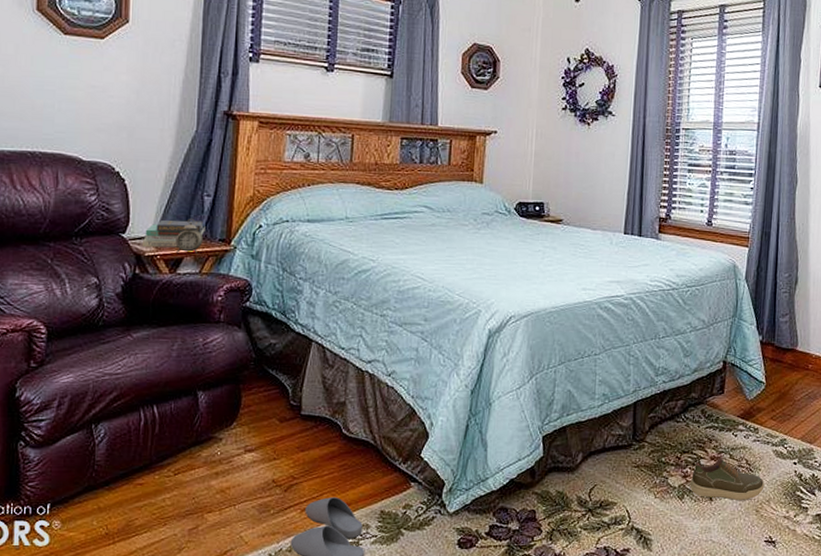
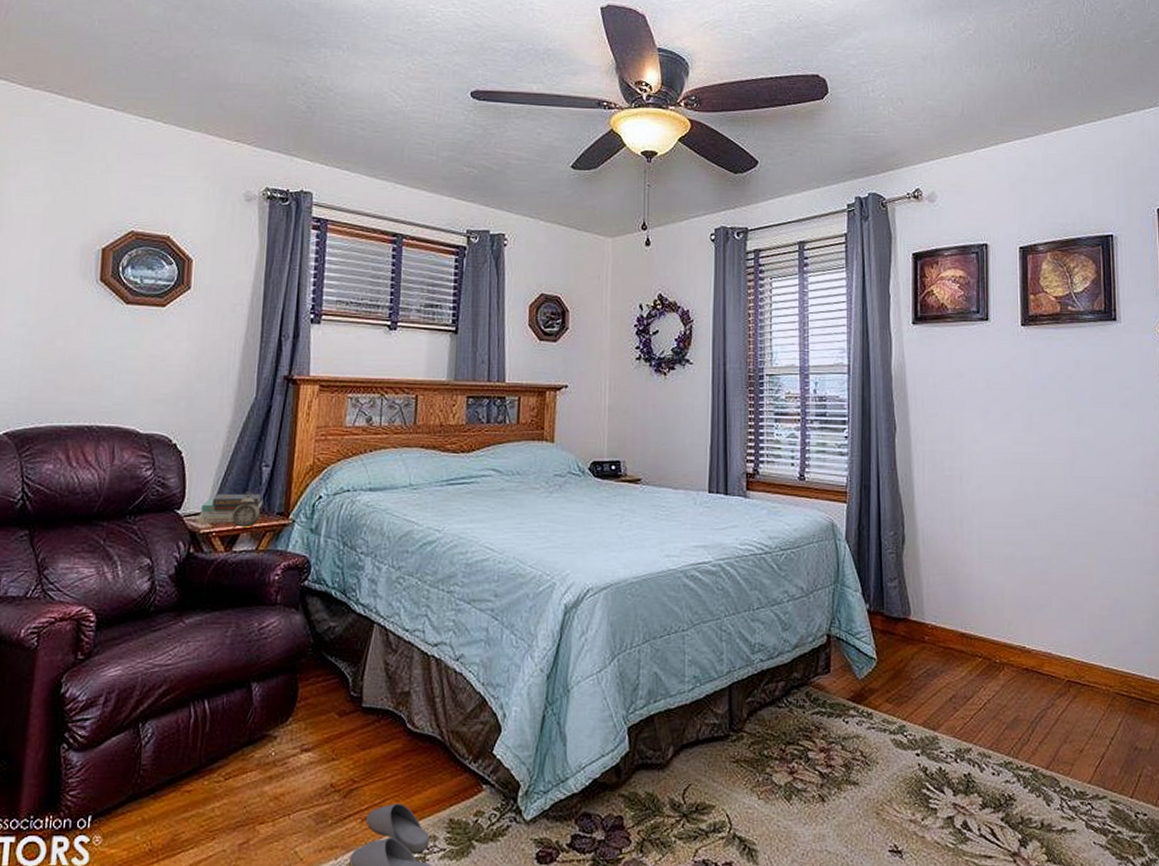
shoe: present [688,458,765,500] -> none [796,749,884,800]

